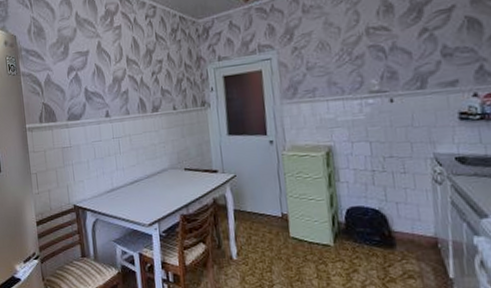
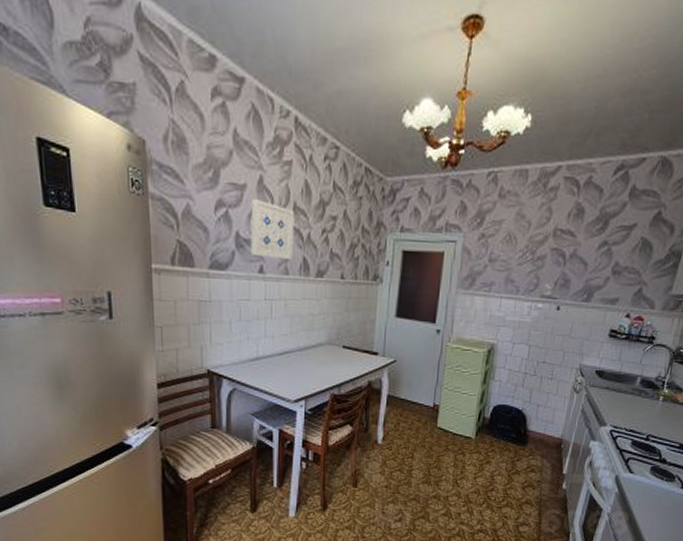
wall art: none [94,59,131,104] -> present [250,198,295,260]

